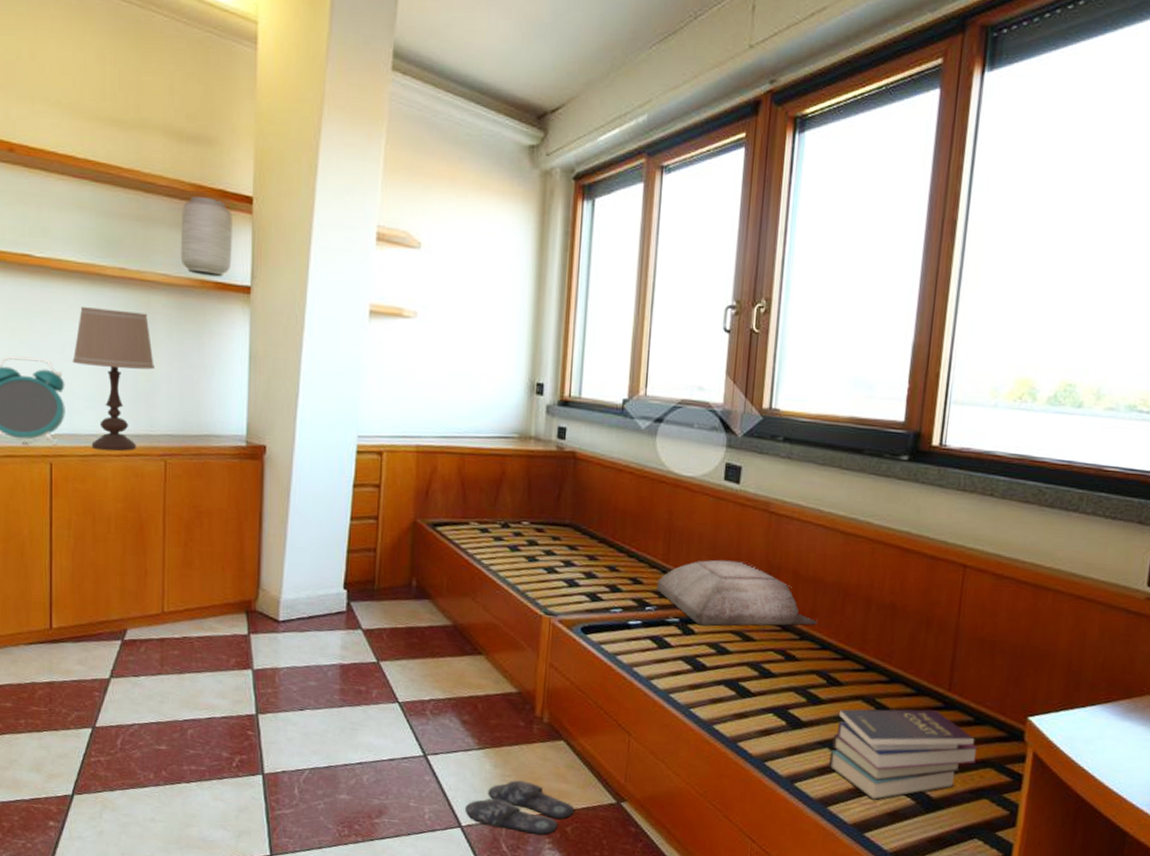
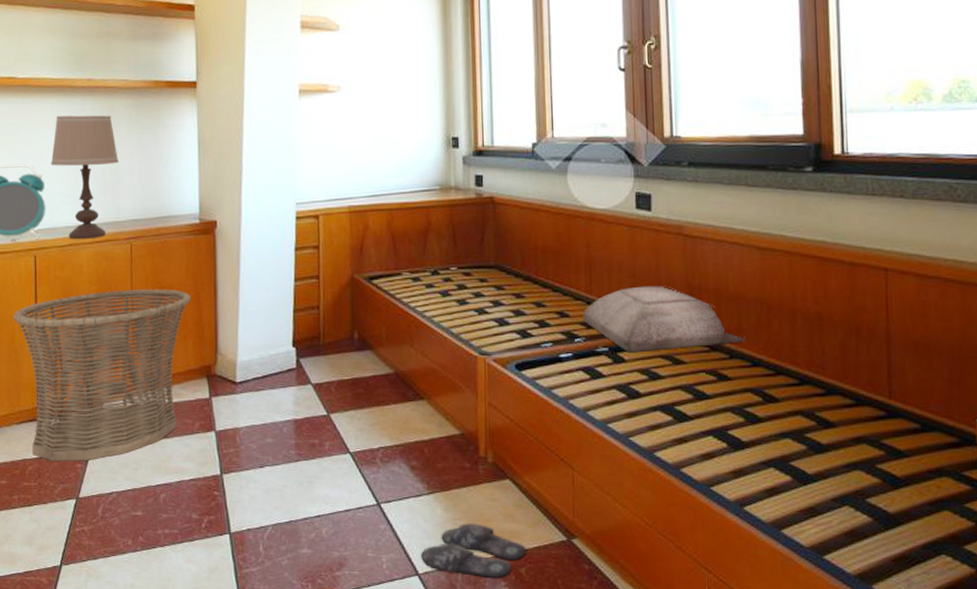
basket: none [23,510,233,690] -> present [13,289,191,461]
vase: present [180,195,232,277] -> none [136,9,180,77]
books: present [829,709,979,800] -> none [776,420,931,519]

